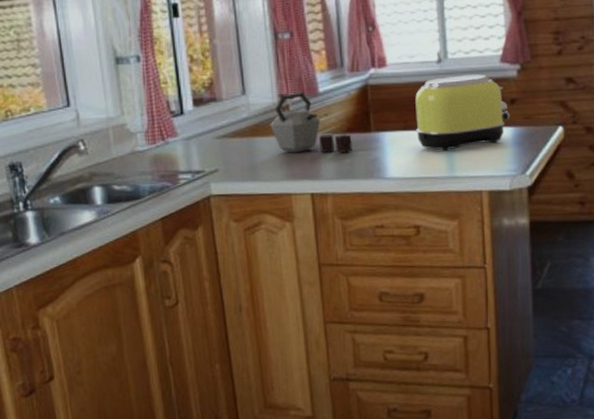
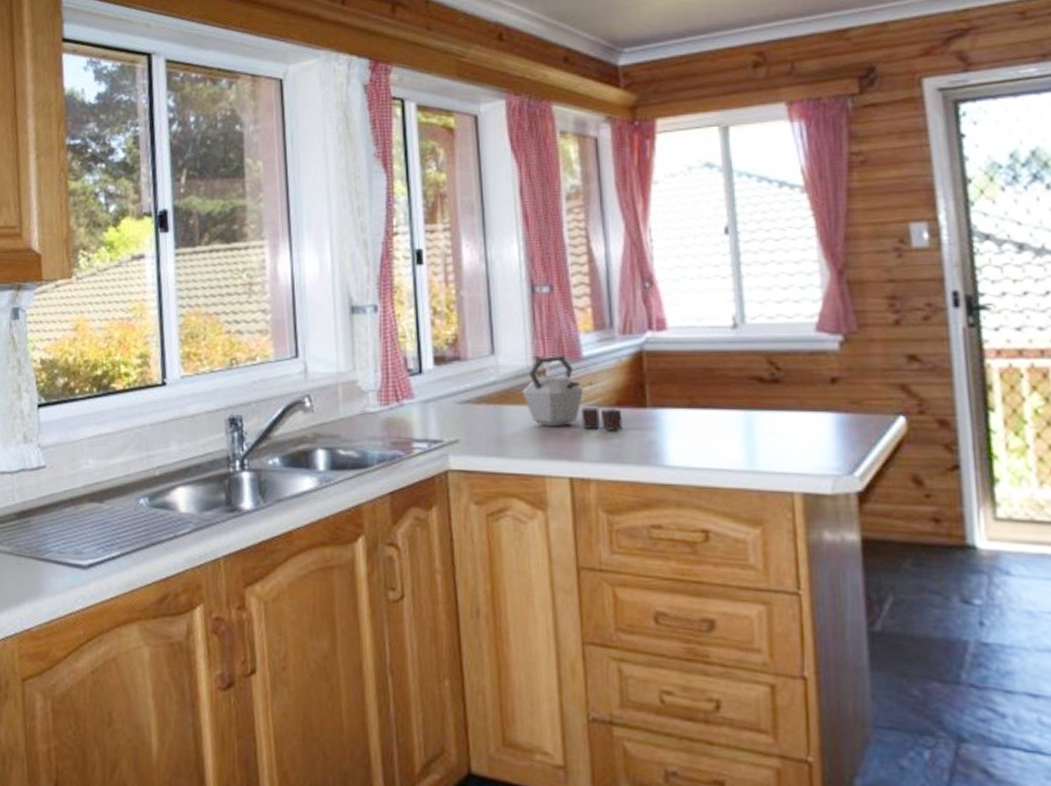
toaster: present [415,74,511,152] -> none [703,345,832,439]

